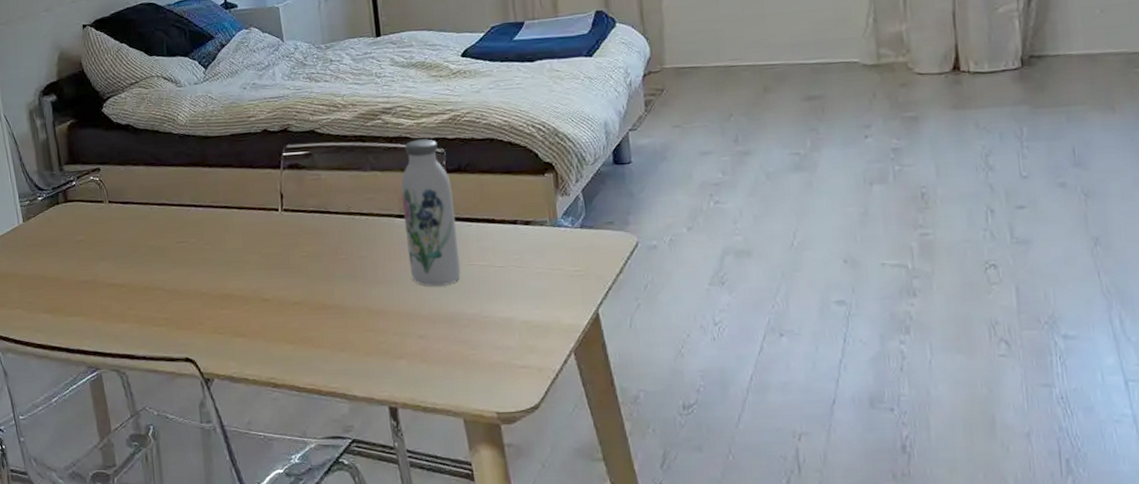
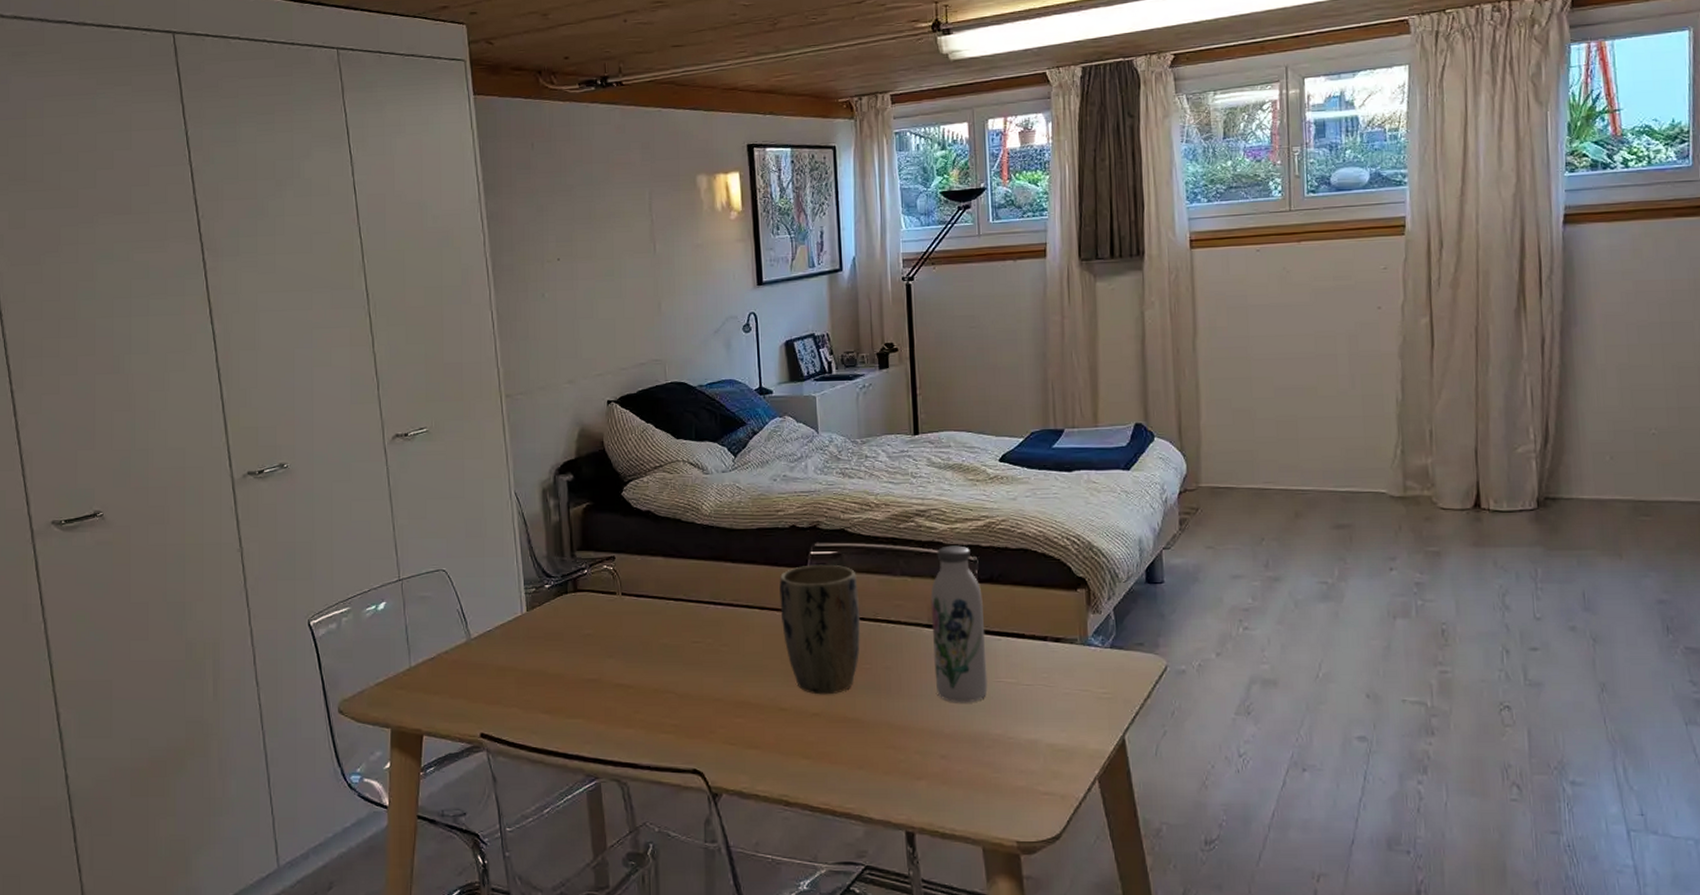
plant pot: none [255,164,336,285] -> present [779,564,861,695]

